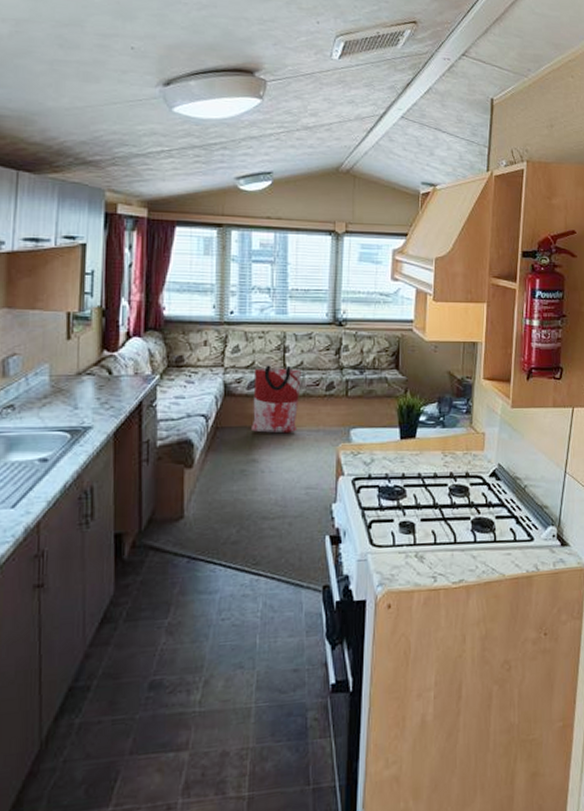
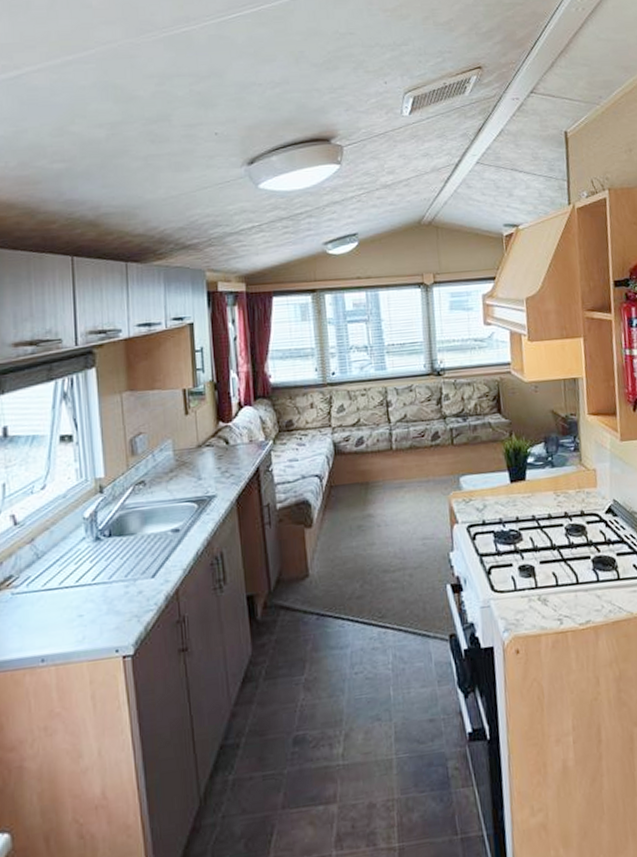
bag: present [251,365,301,434] -> none [360,420,407,488]

